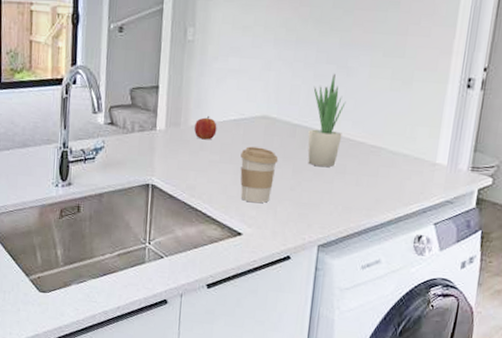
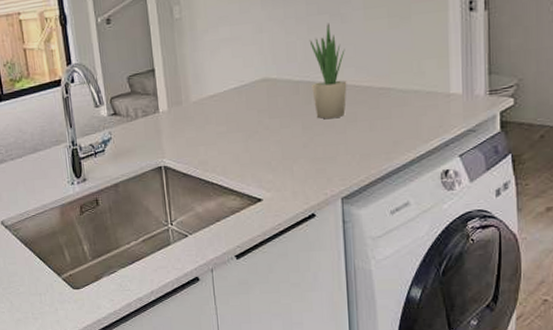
fruit: present [194,116,217,140] -> none [196,89,219,114]
coffee cup: present [240,146,279,203] -> none [247,110,286,167]

